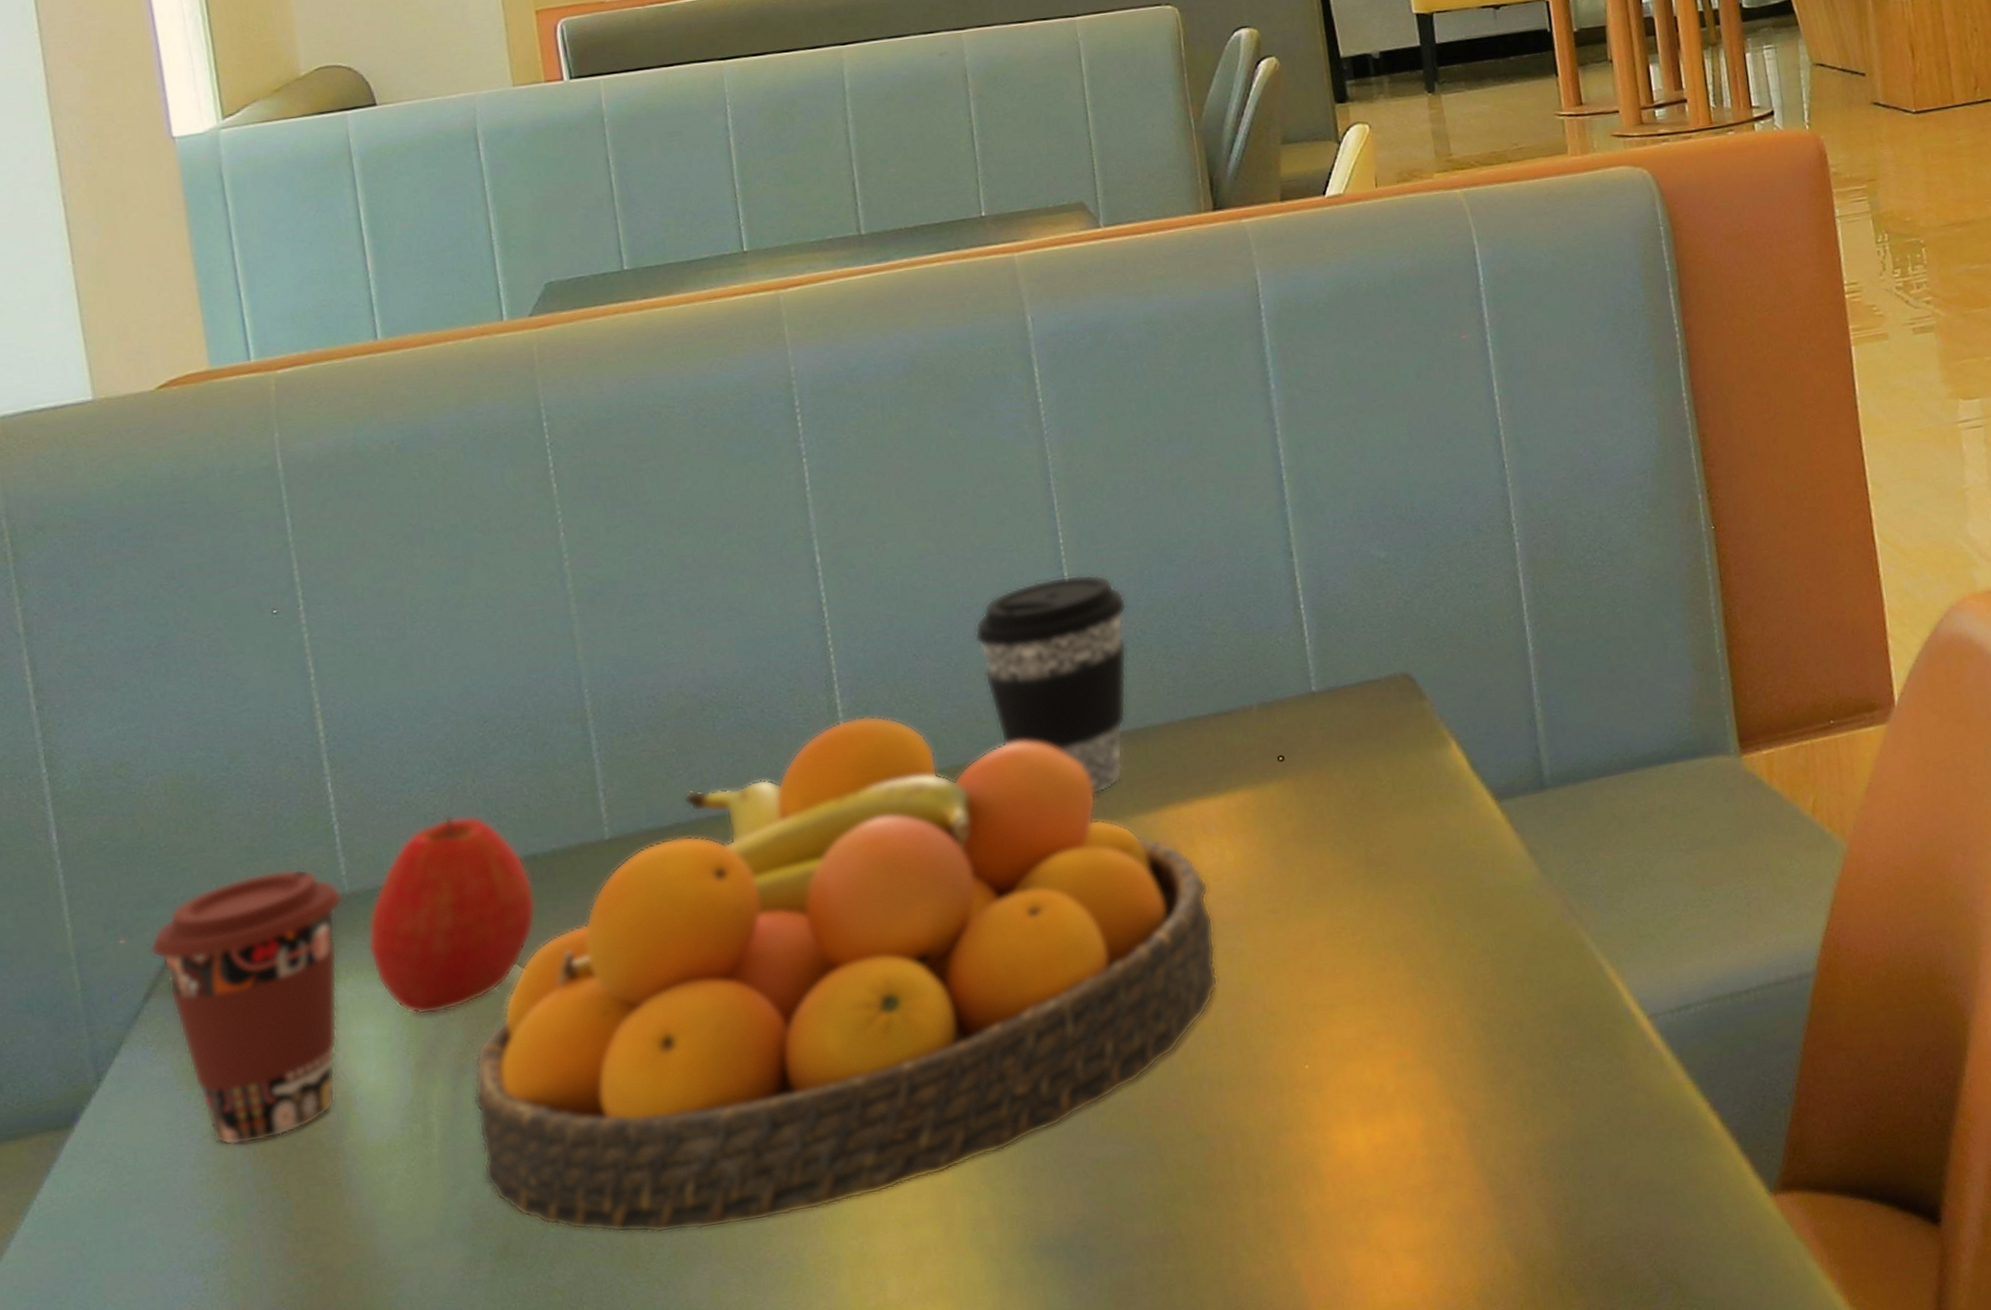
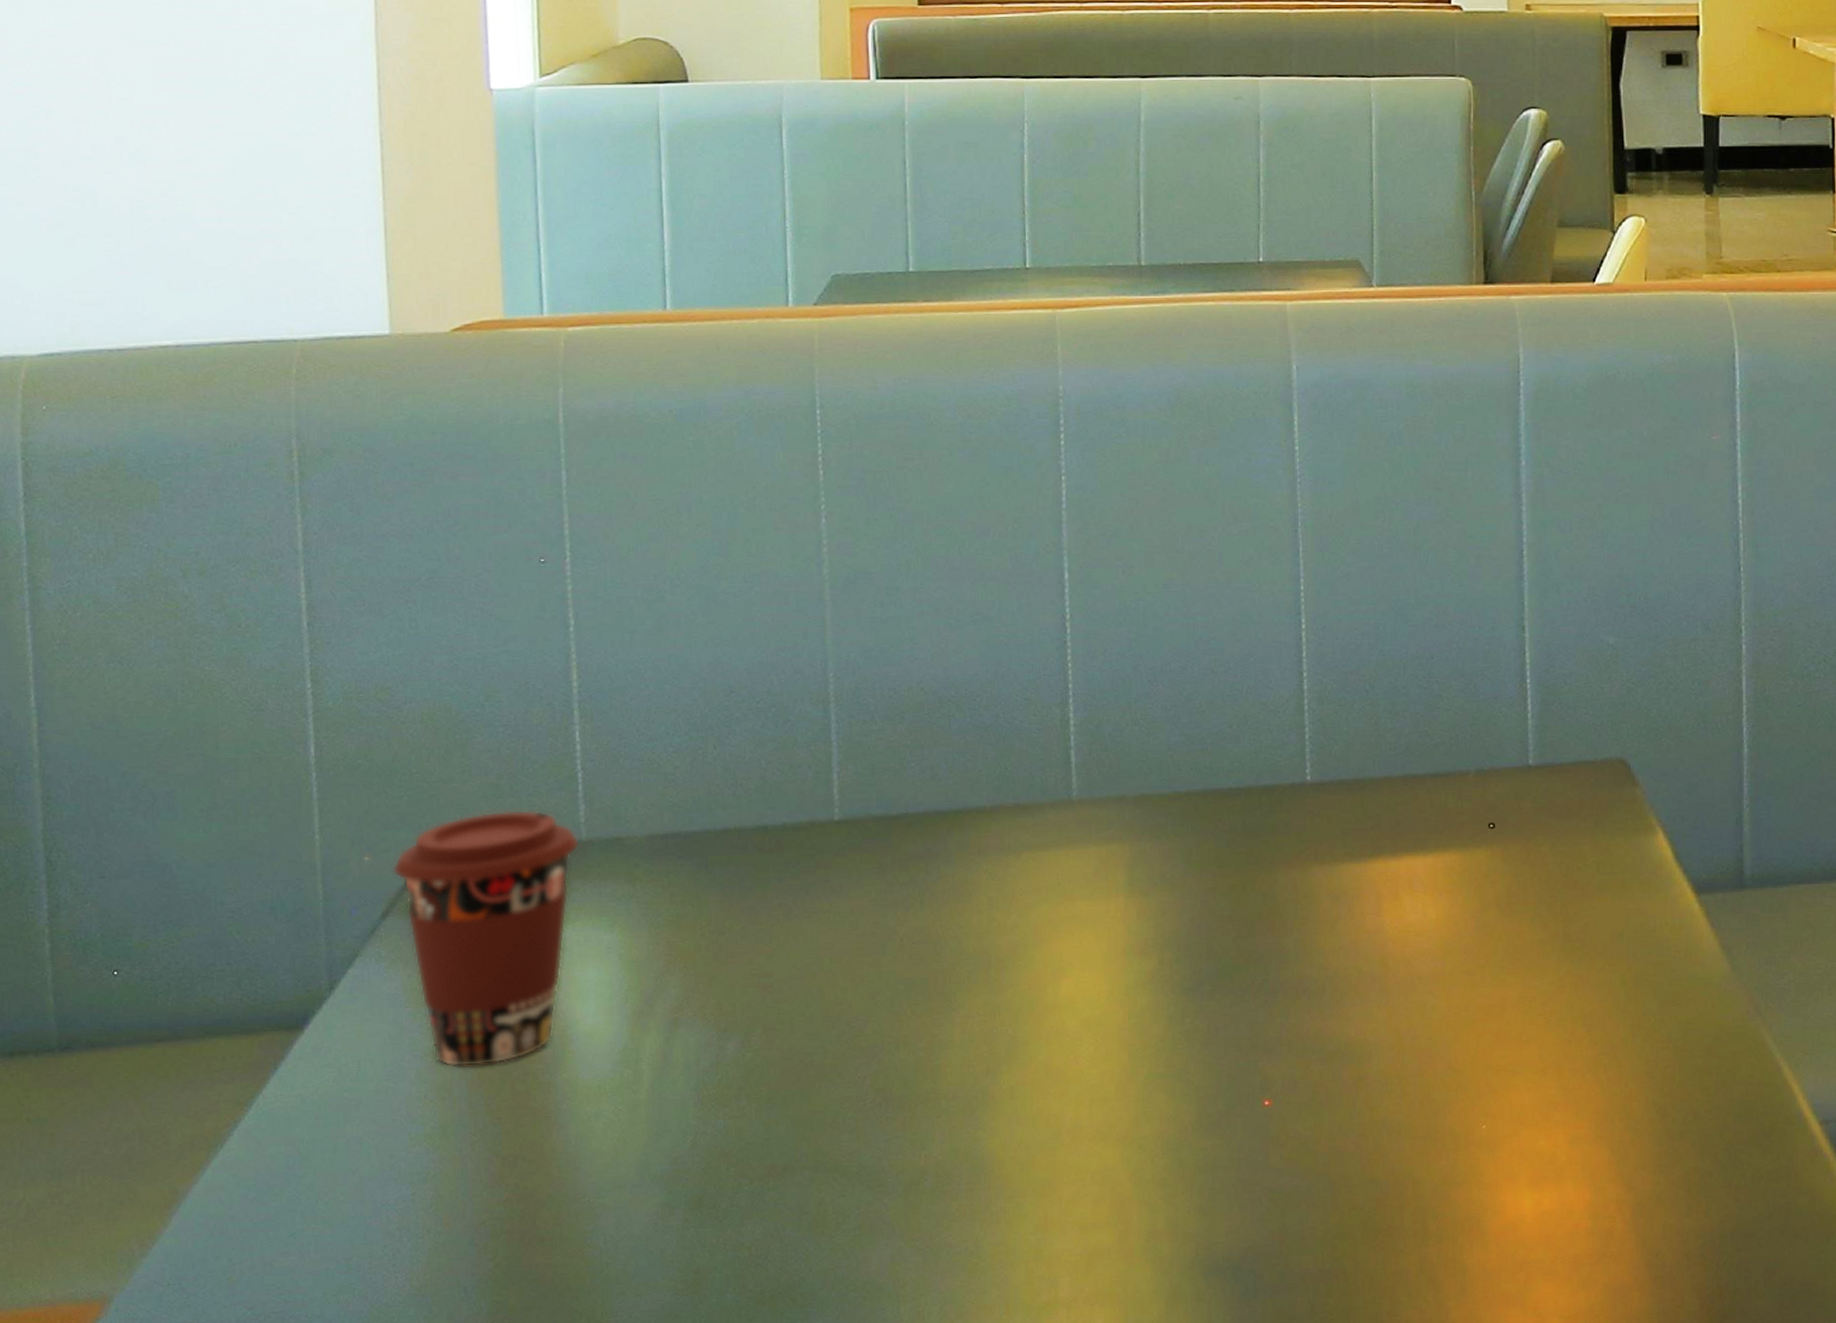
apple: present [367,815,537,1016] -> none [598,777,762,966]
fruit bowl: present [473,715,1219,1233] -> none [684,733,1409,1206]
coffee cup: present [974,574,1127,797] -> none [1208,622,1359,840]

